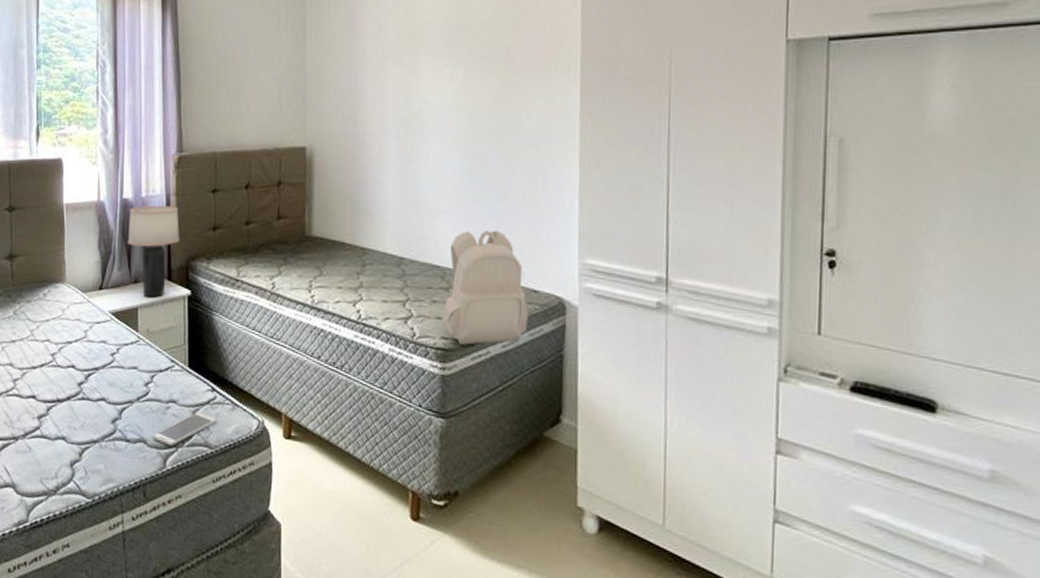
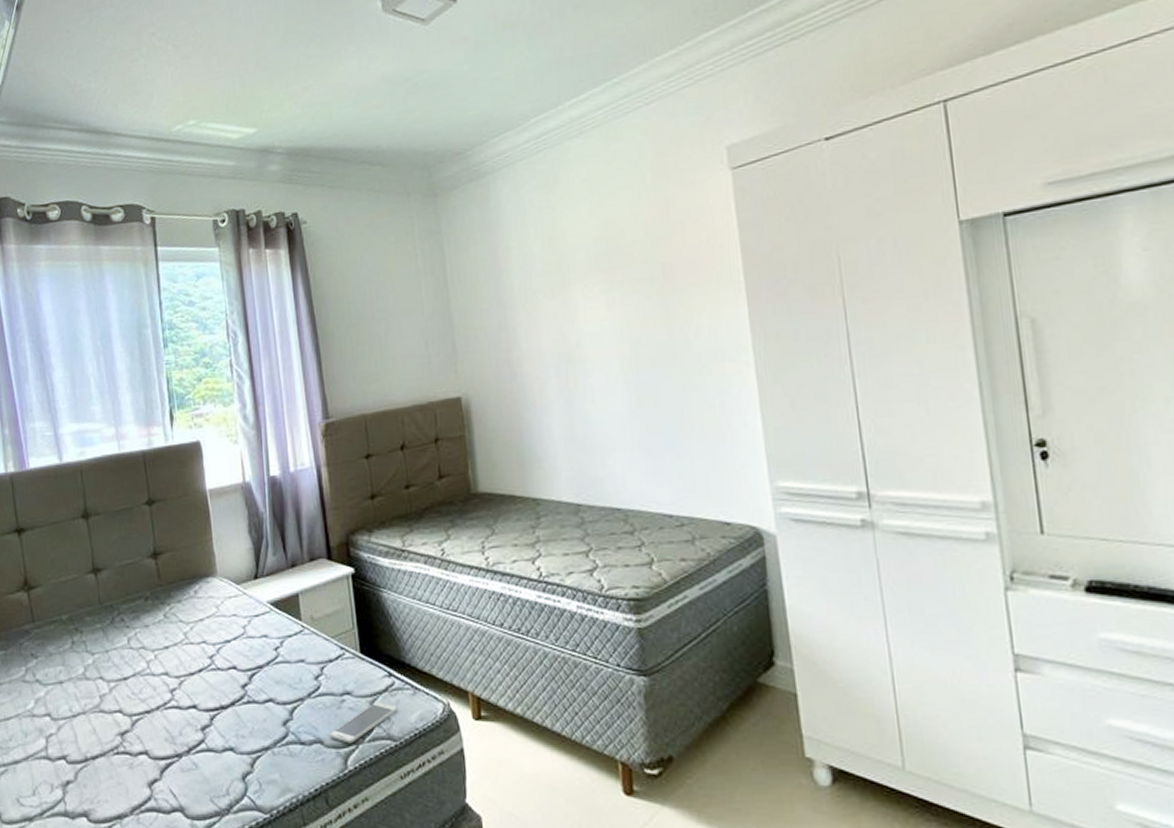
table lamp: present [127,205,180,298] -> none [278,478,337,581]
backpack: present [442,230,528,346] -> none [628,462,725,594]

